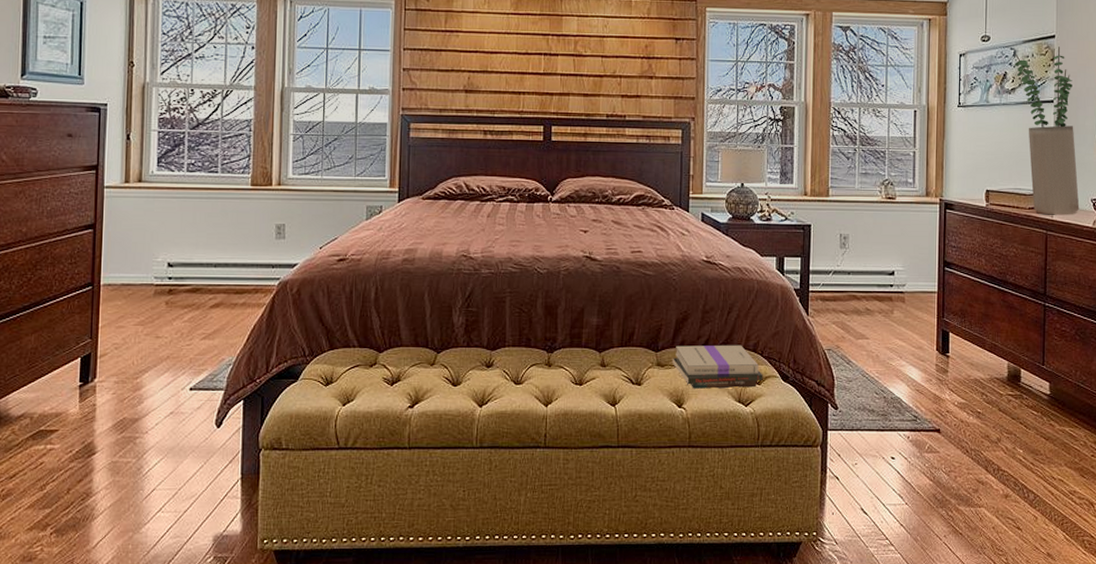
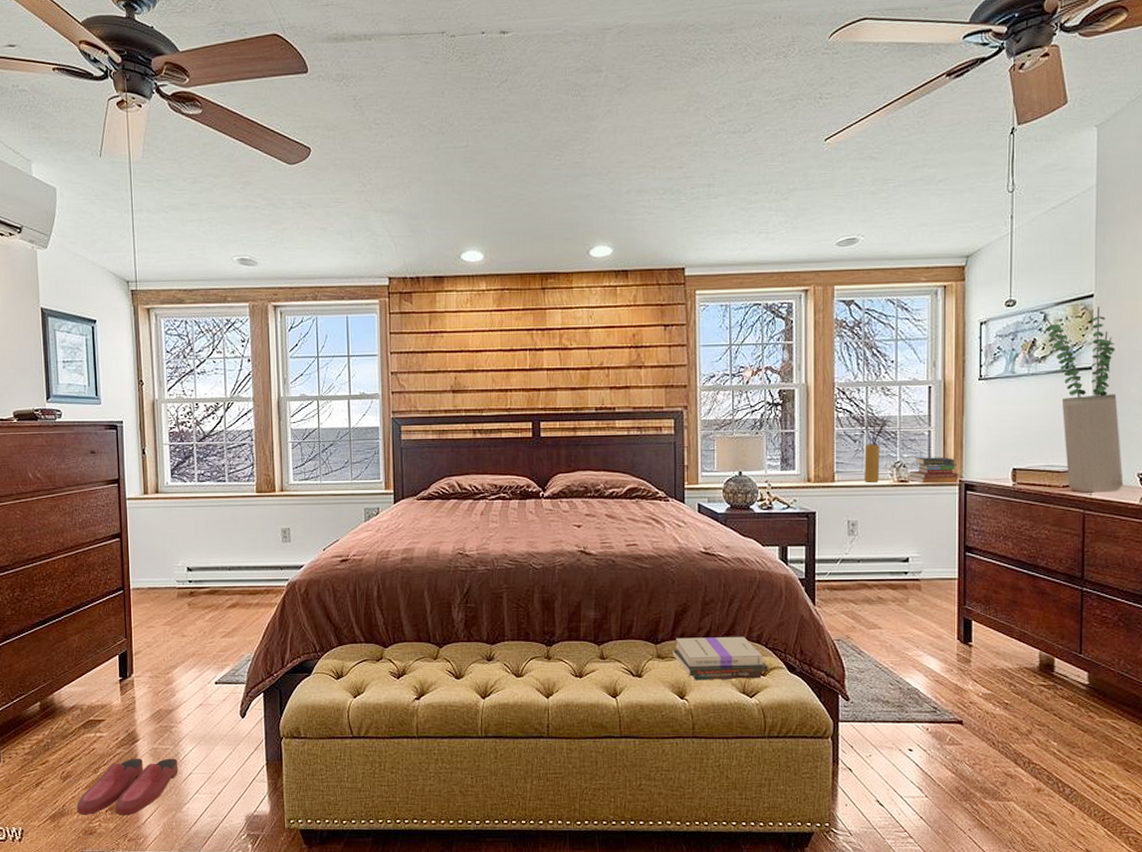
slippers: none [15,473,140,539] -> present [76,758,179,816]
vase: none [855,129,882,199] -> present [862,410,892,483]
books: none [894,176,939,202] -> present [908,457,958,484]

